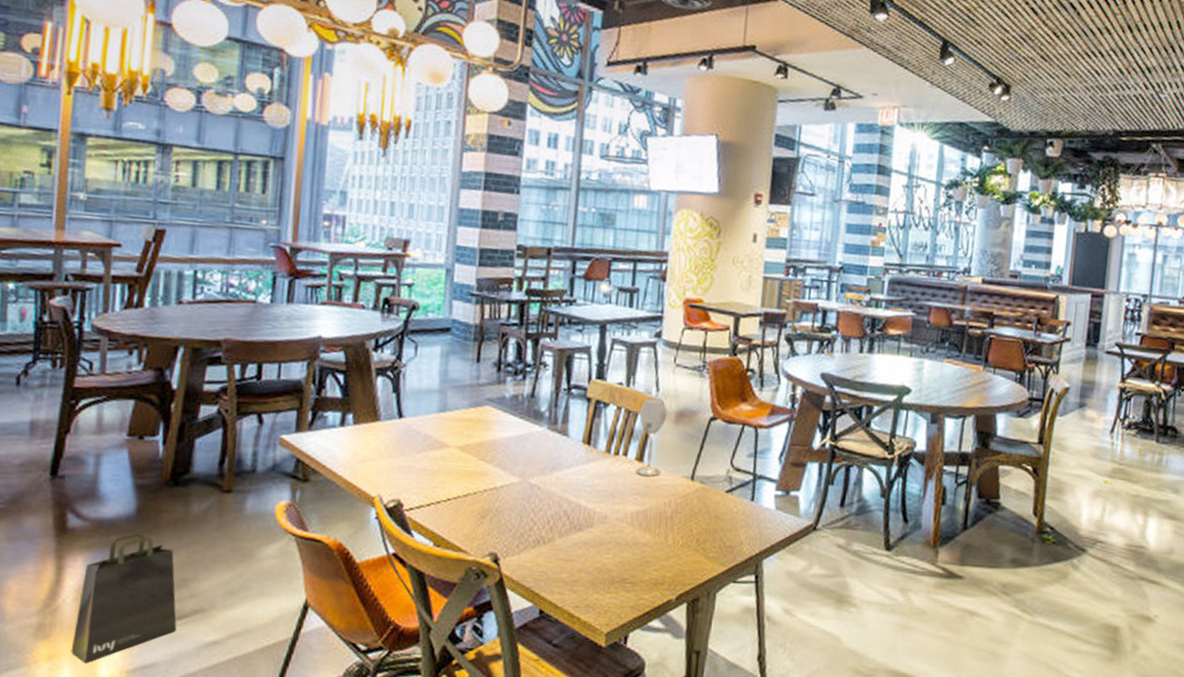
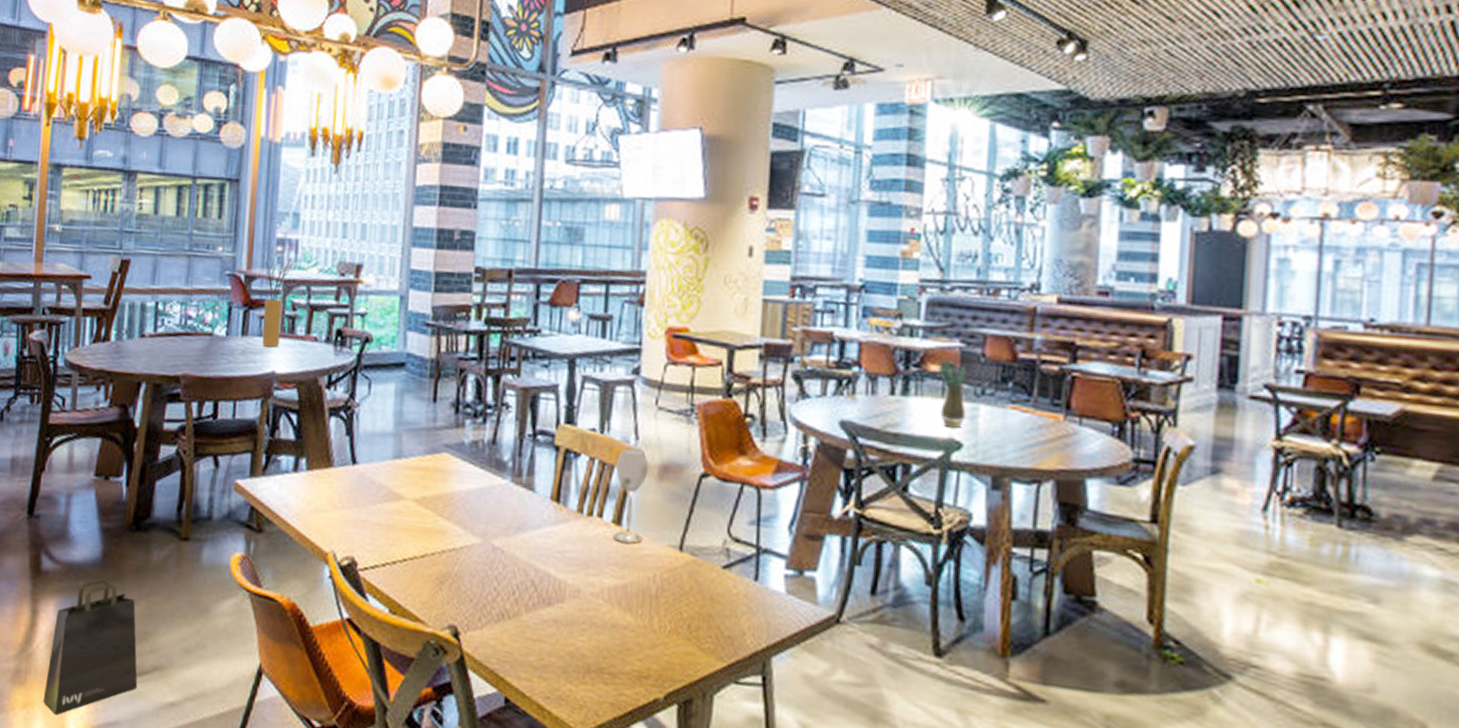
vase: none [308,232,341,314] -> present [262,258,293,348]
vase: none [895,323,917,378] -> present [938,357,967,428]

